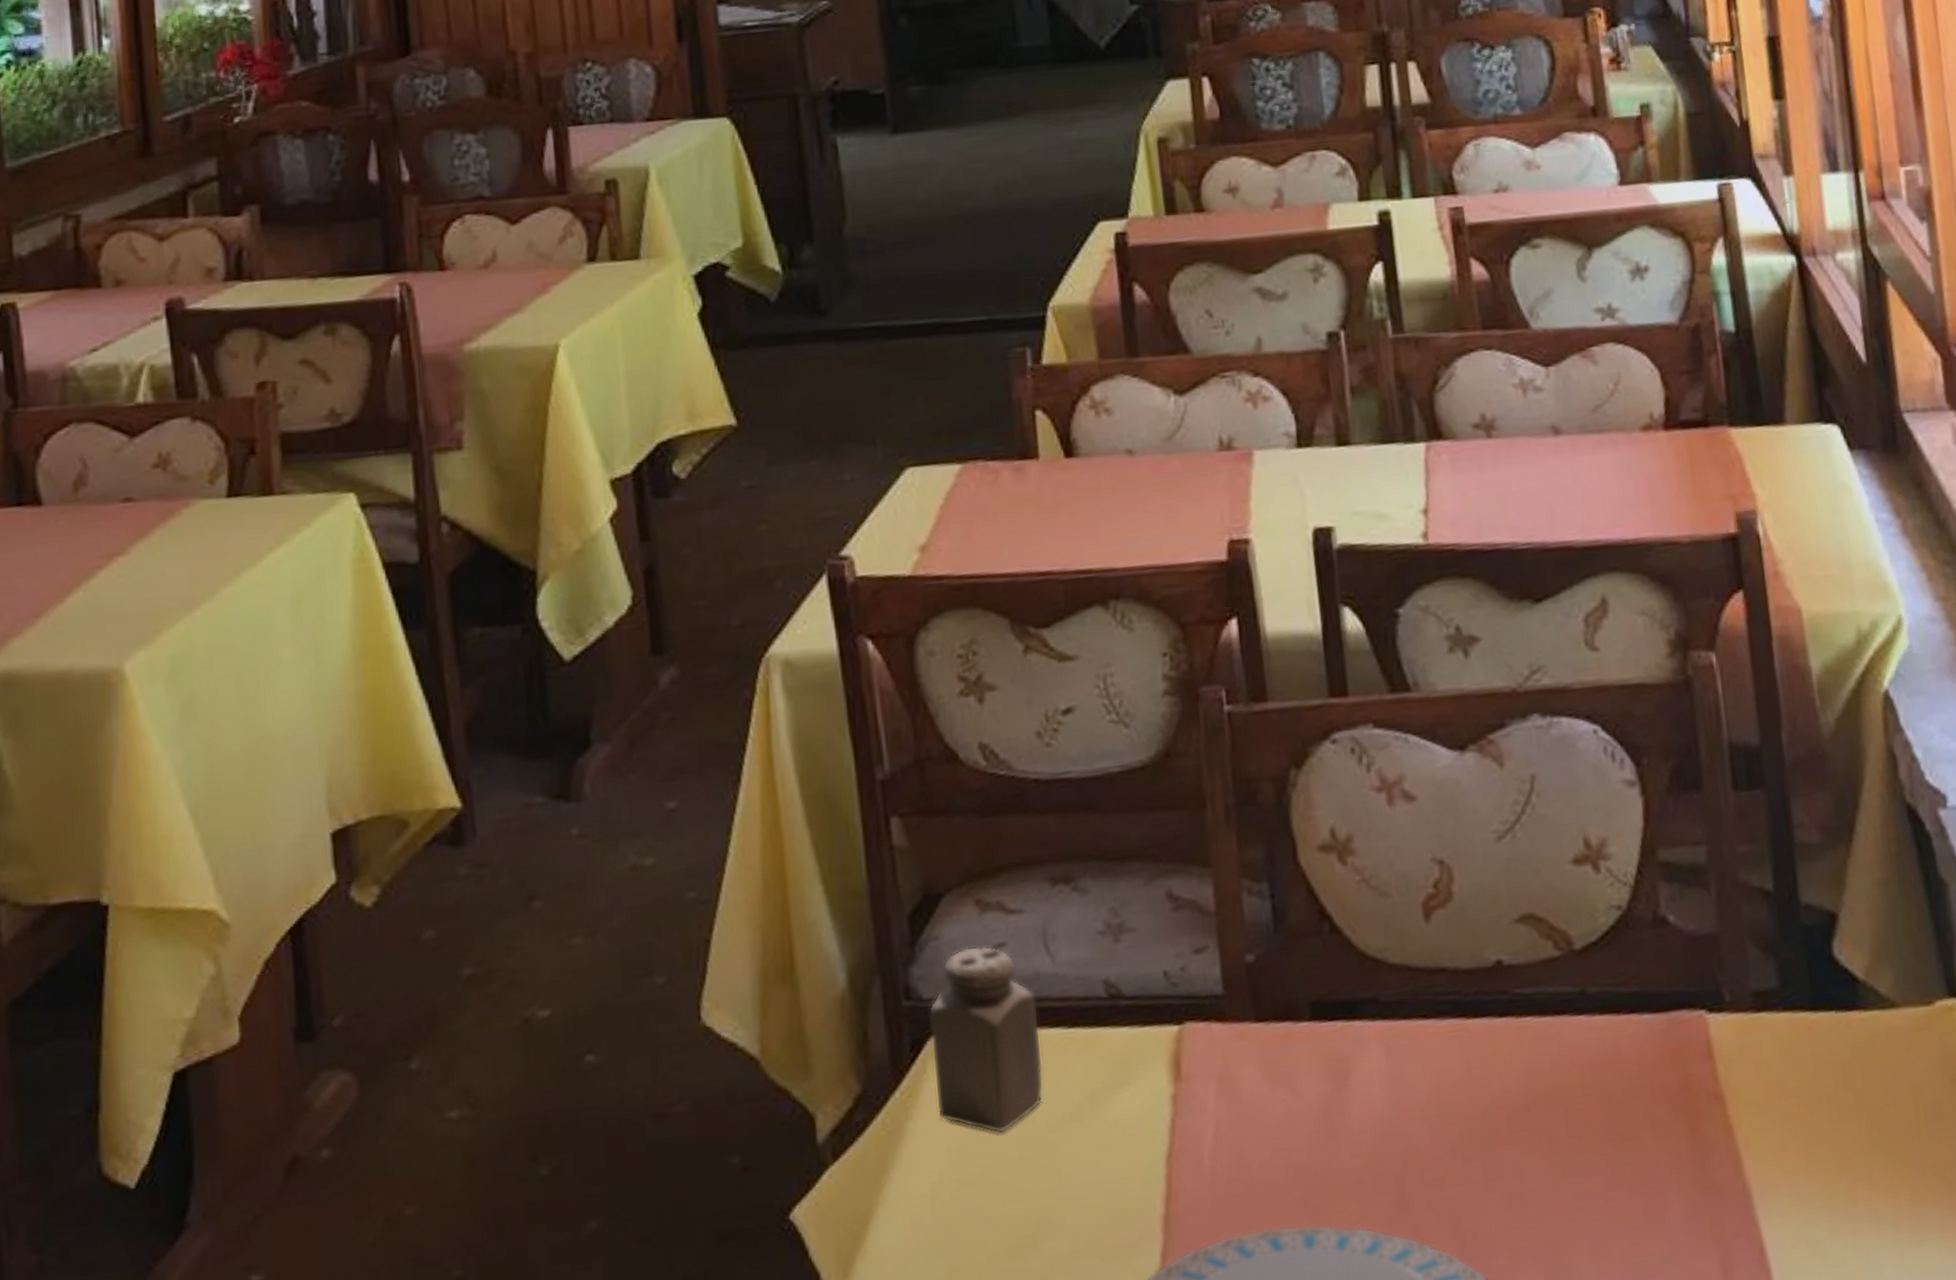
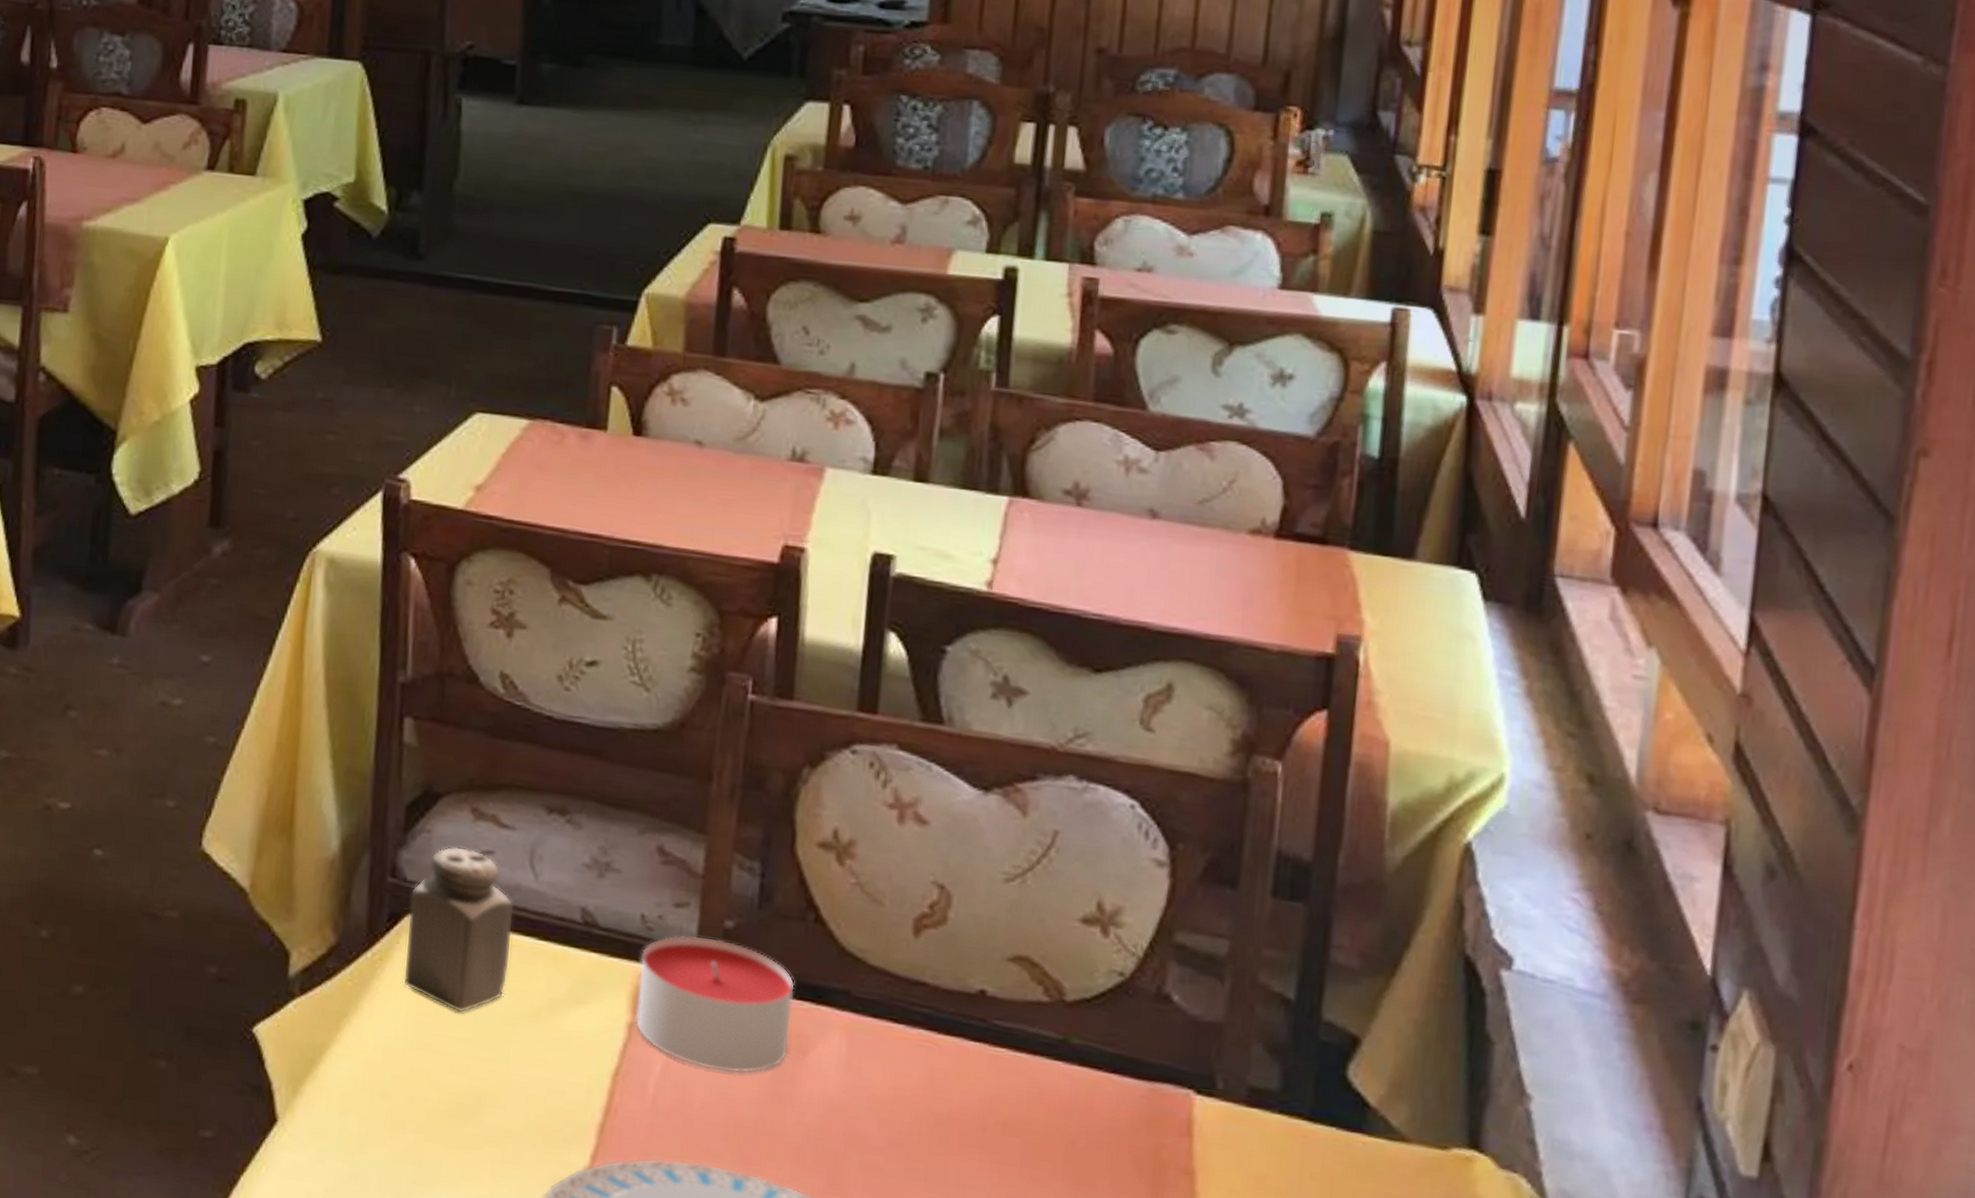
candle: none [1170,976,1332,1123] -> present [634,935,795,1074]

